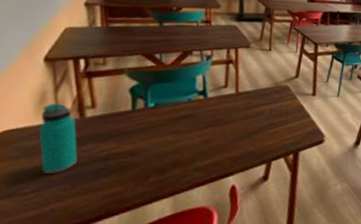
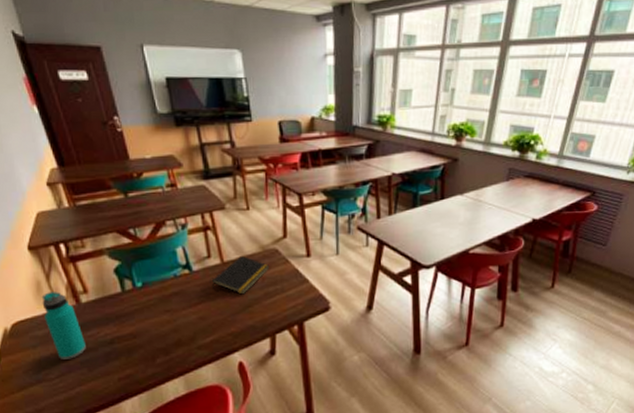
notepad: none [223,88,279,123] -> present [211,255,270,295]

